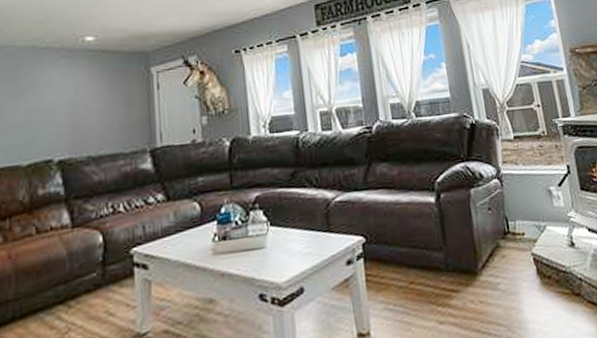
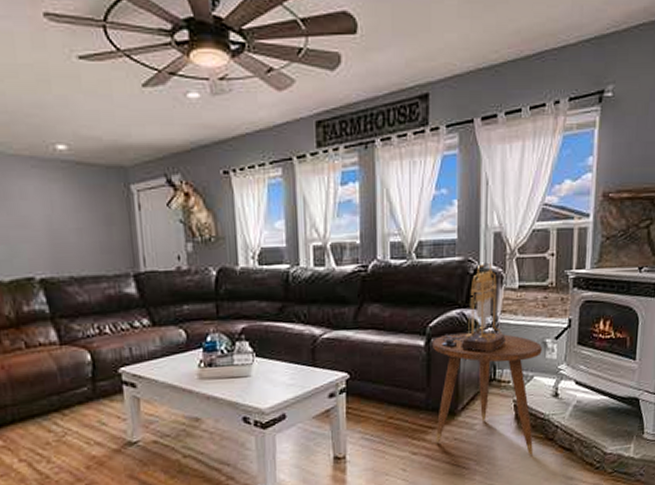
side table: none [442,184,563,315] -> present [431,332,542,455]
table lamp: none [451,117,512,205] -> present [442,262,506,352]

